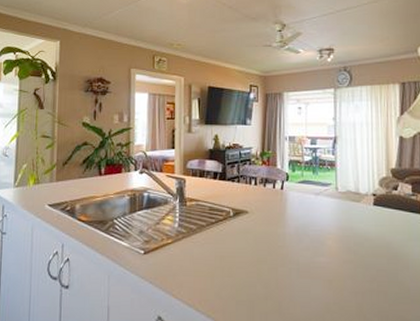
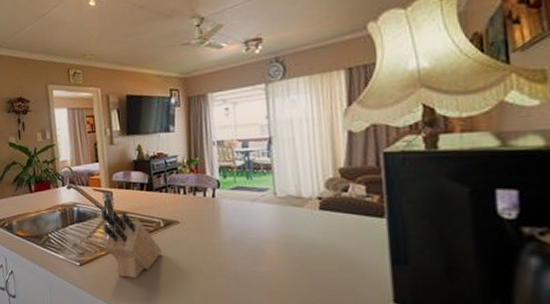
knife block: none [171,196,229,267] -> present [100,209,162,278]

